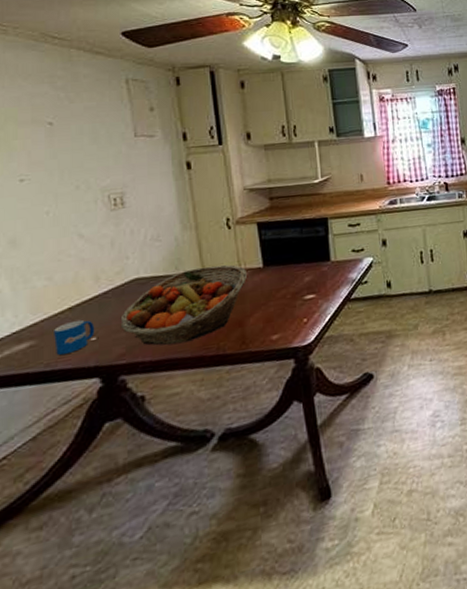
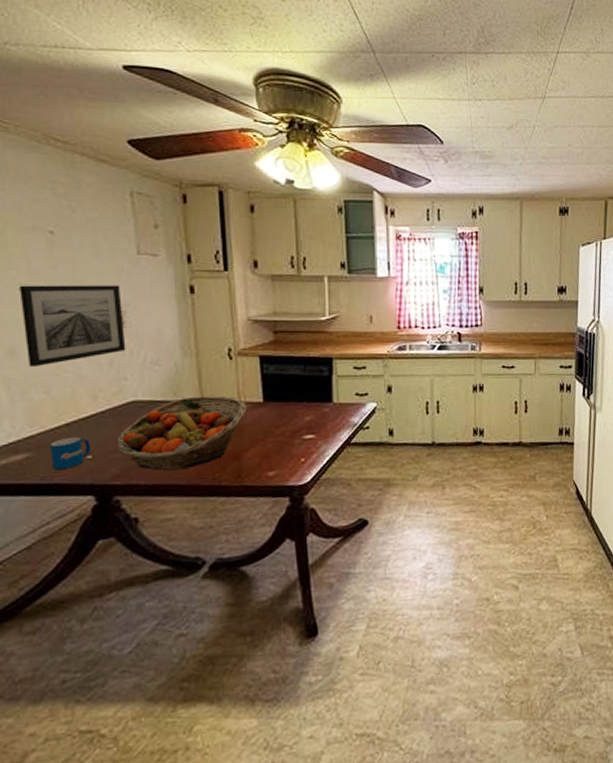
wall art: none [20,168,127,255] -> present [19,285,126,367]

